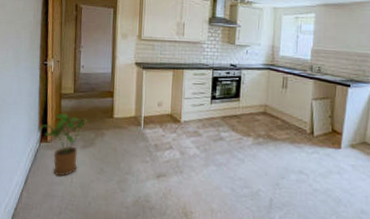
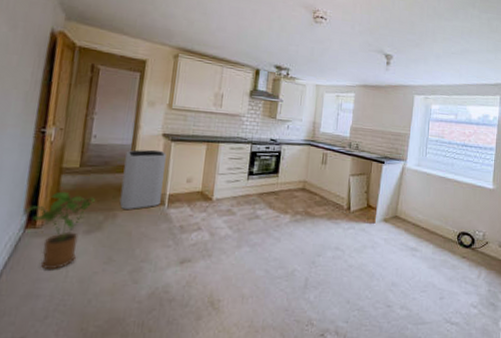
trash can: none [105,77,139,130] -> present [119,149,166,211]

